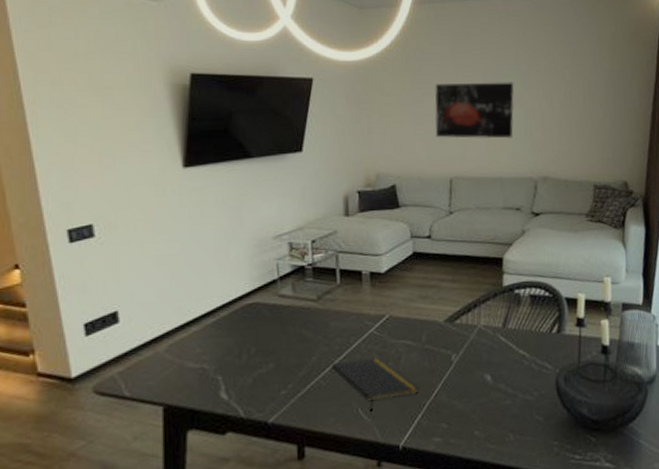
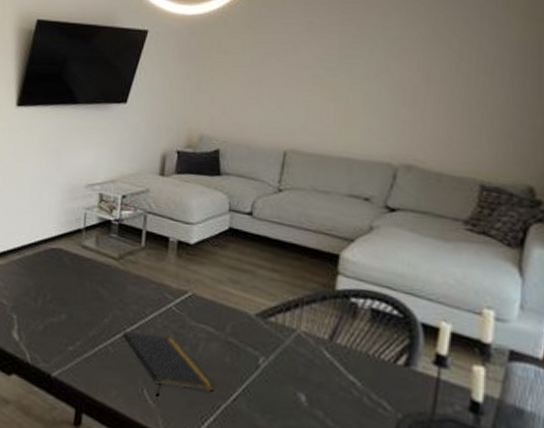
wall art: present [434,82,514,139] -> none [272,44,379,114]

